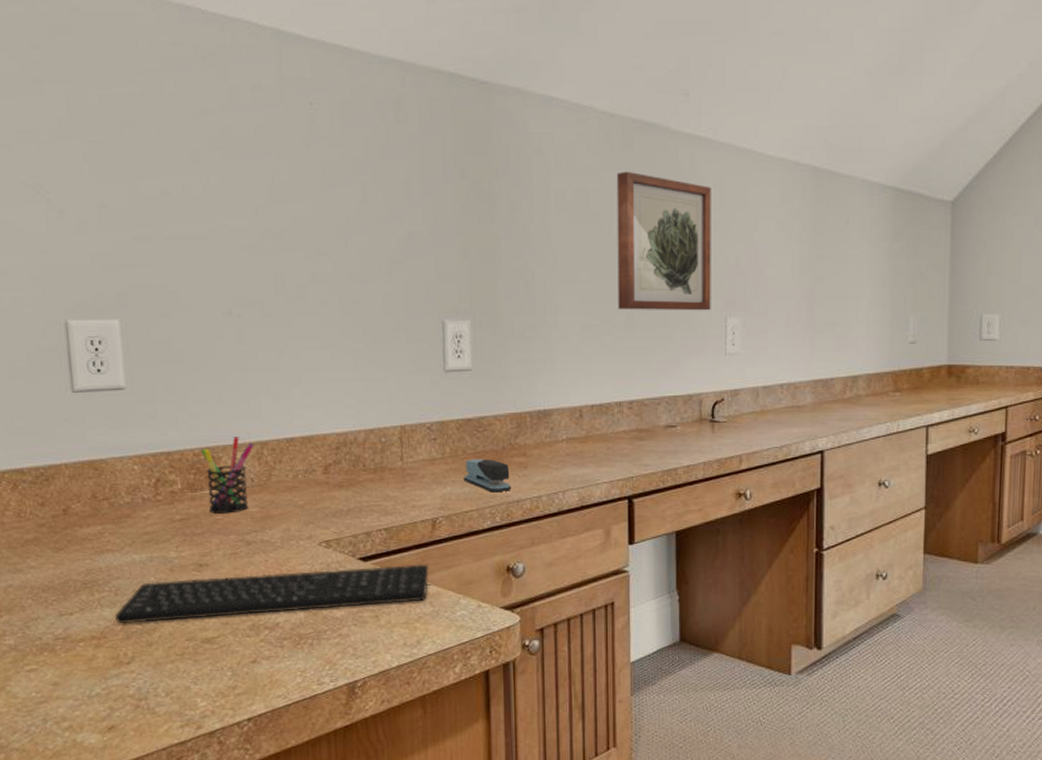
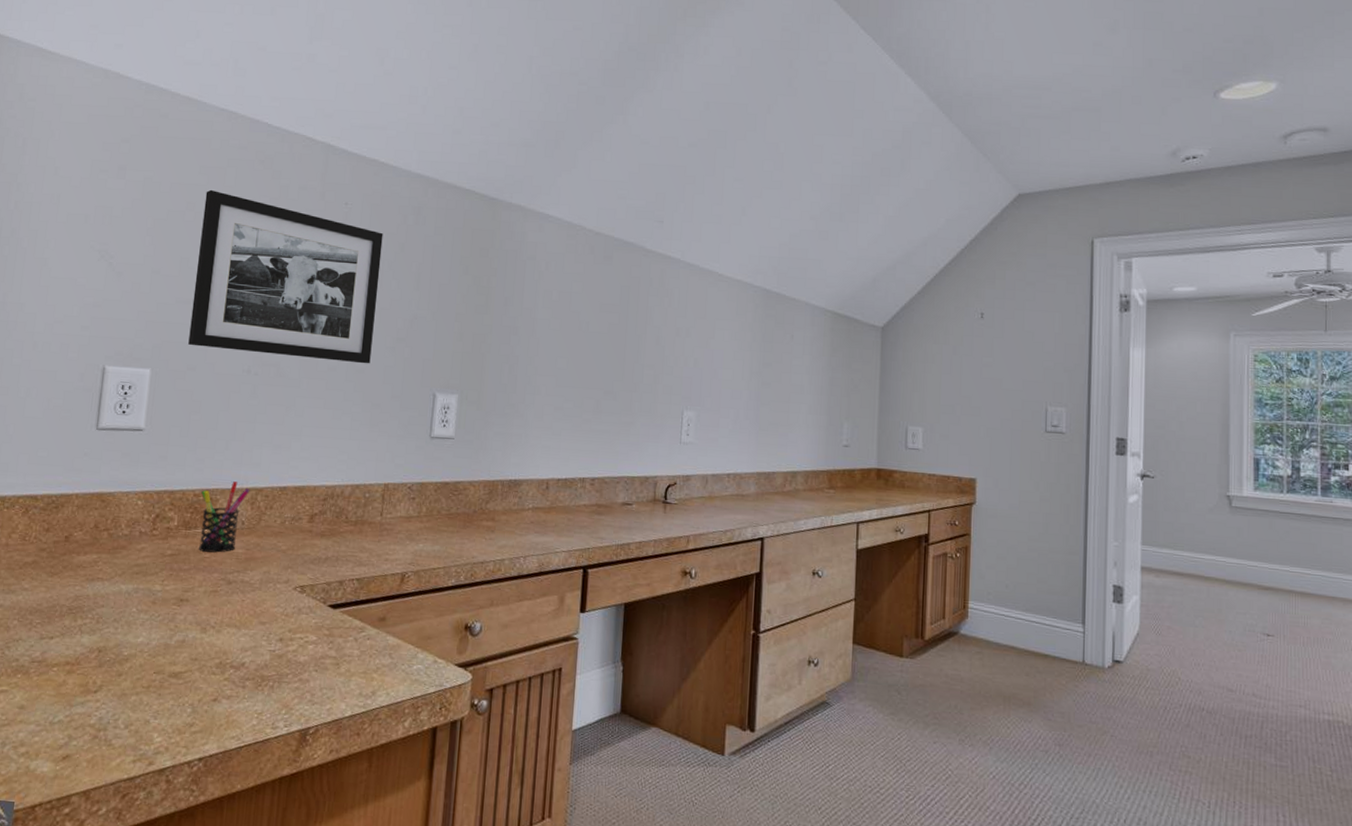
keyboard: present [114,564,429,624] -> none [91,612,393,653]
picture frame: none [143,99,366,294] -> present [188,189,383,364]
stapler: present [464,458,512,493] -> none [435,519,478,553]
wall art: present [616,171,711,311] -> none [589,279,677,404]

